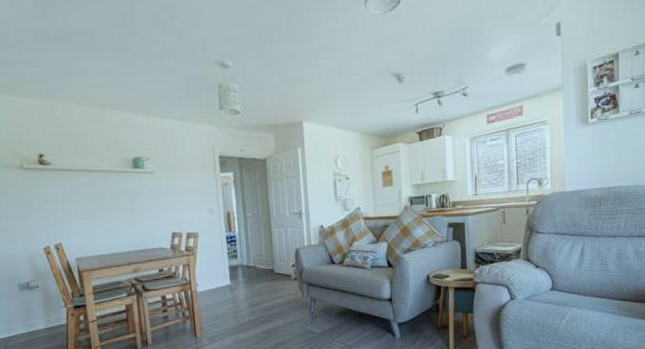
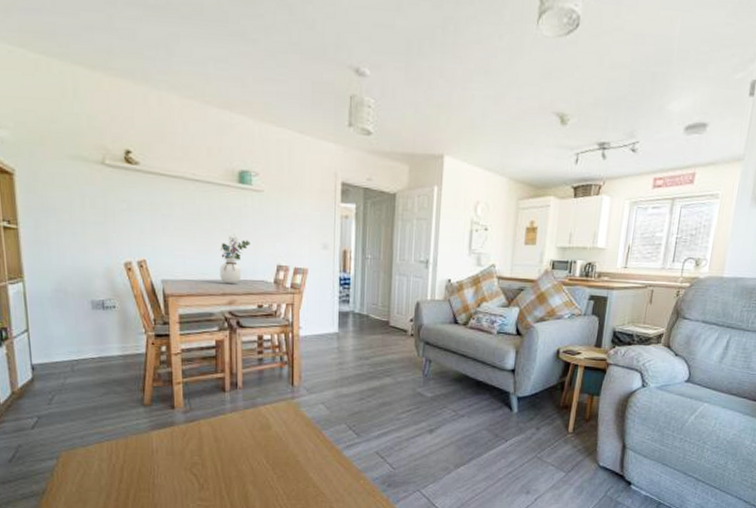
bouquet: none [122,211,148,255] -> present [219,233,250,285]

